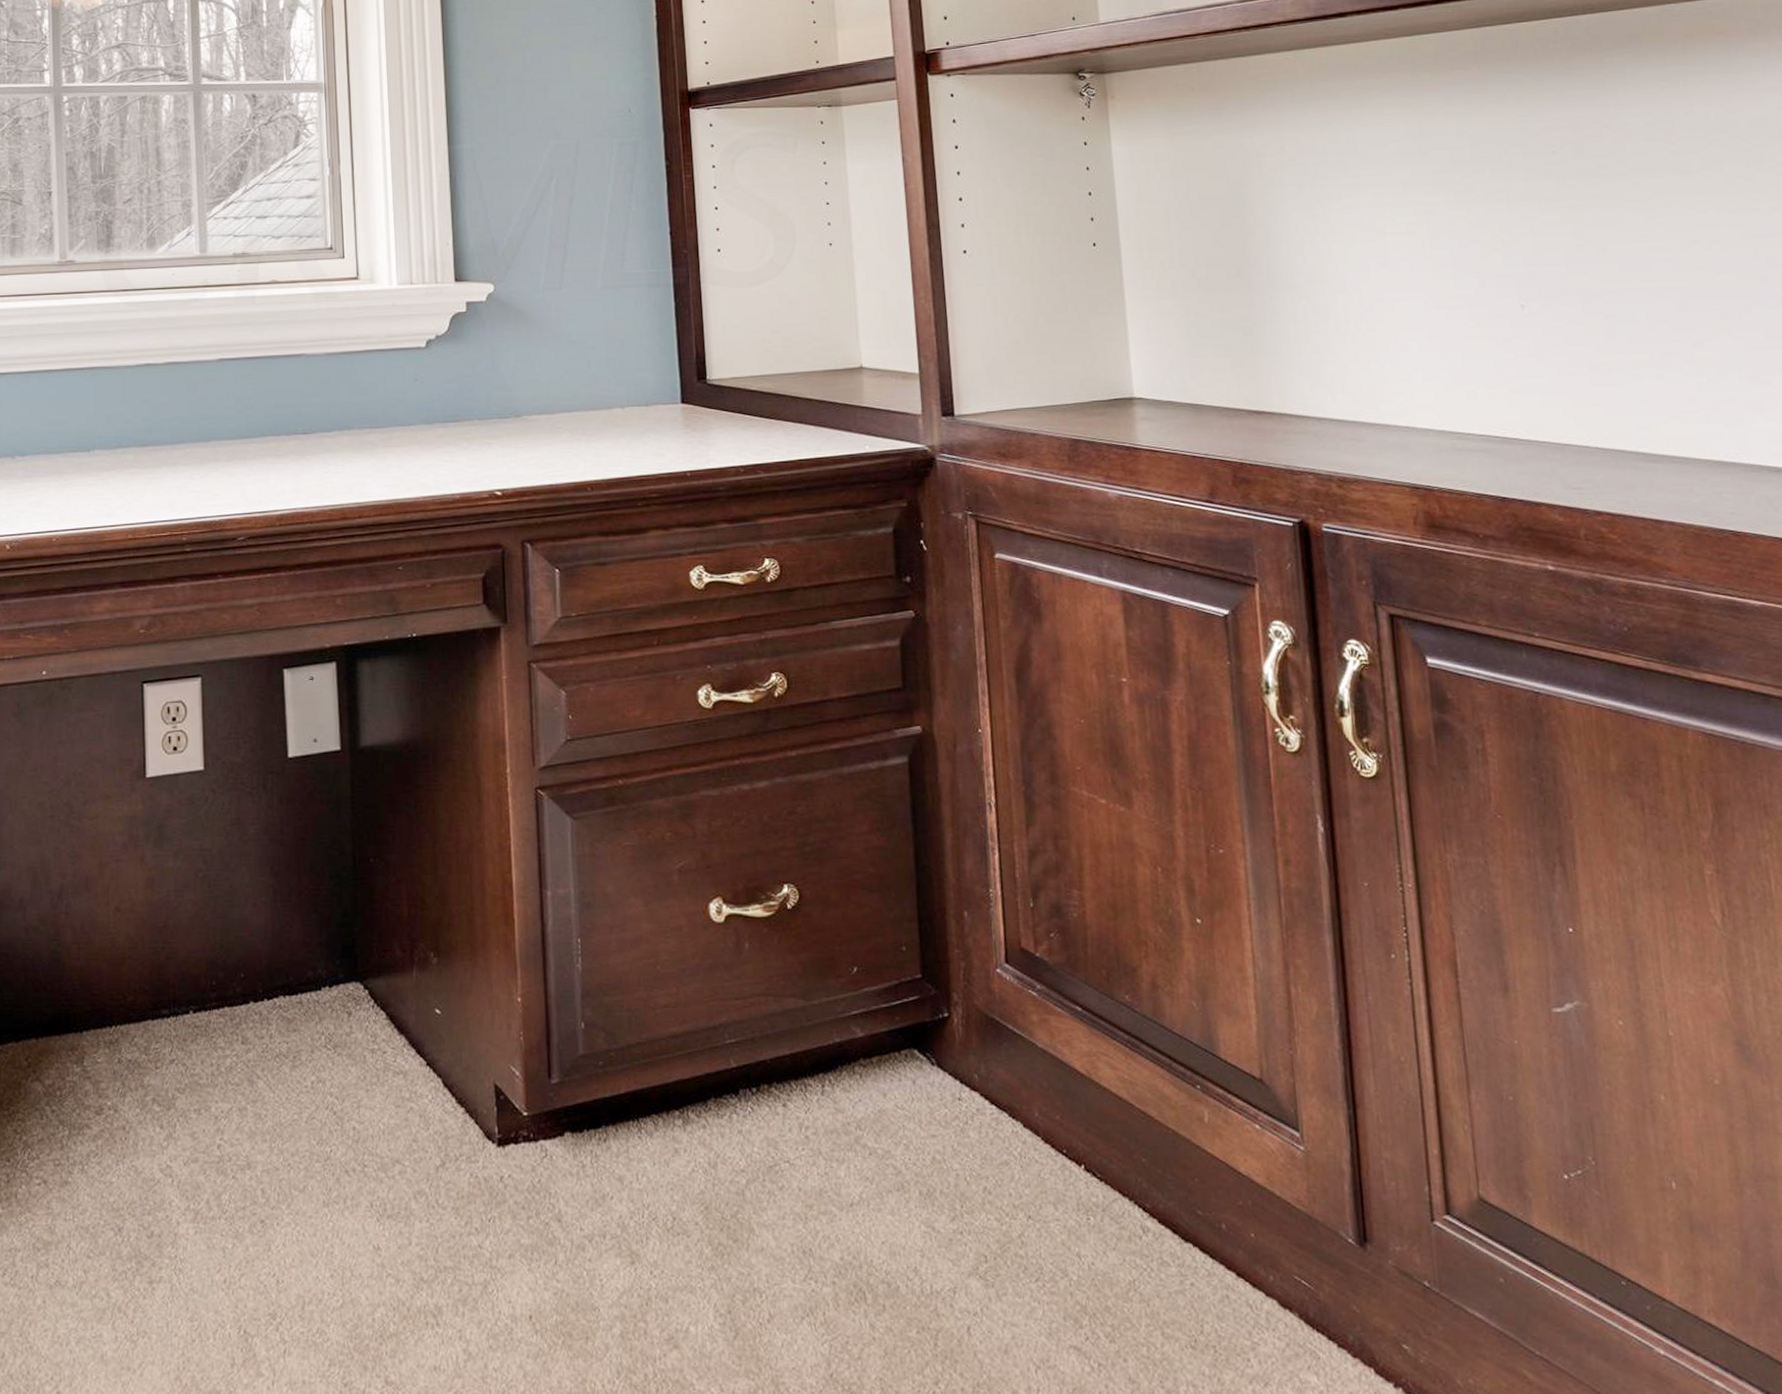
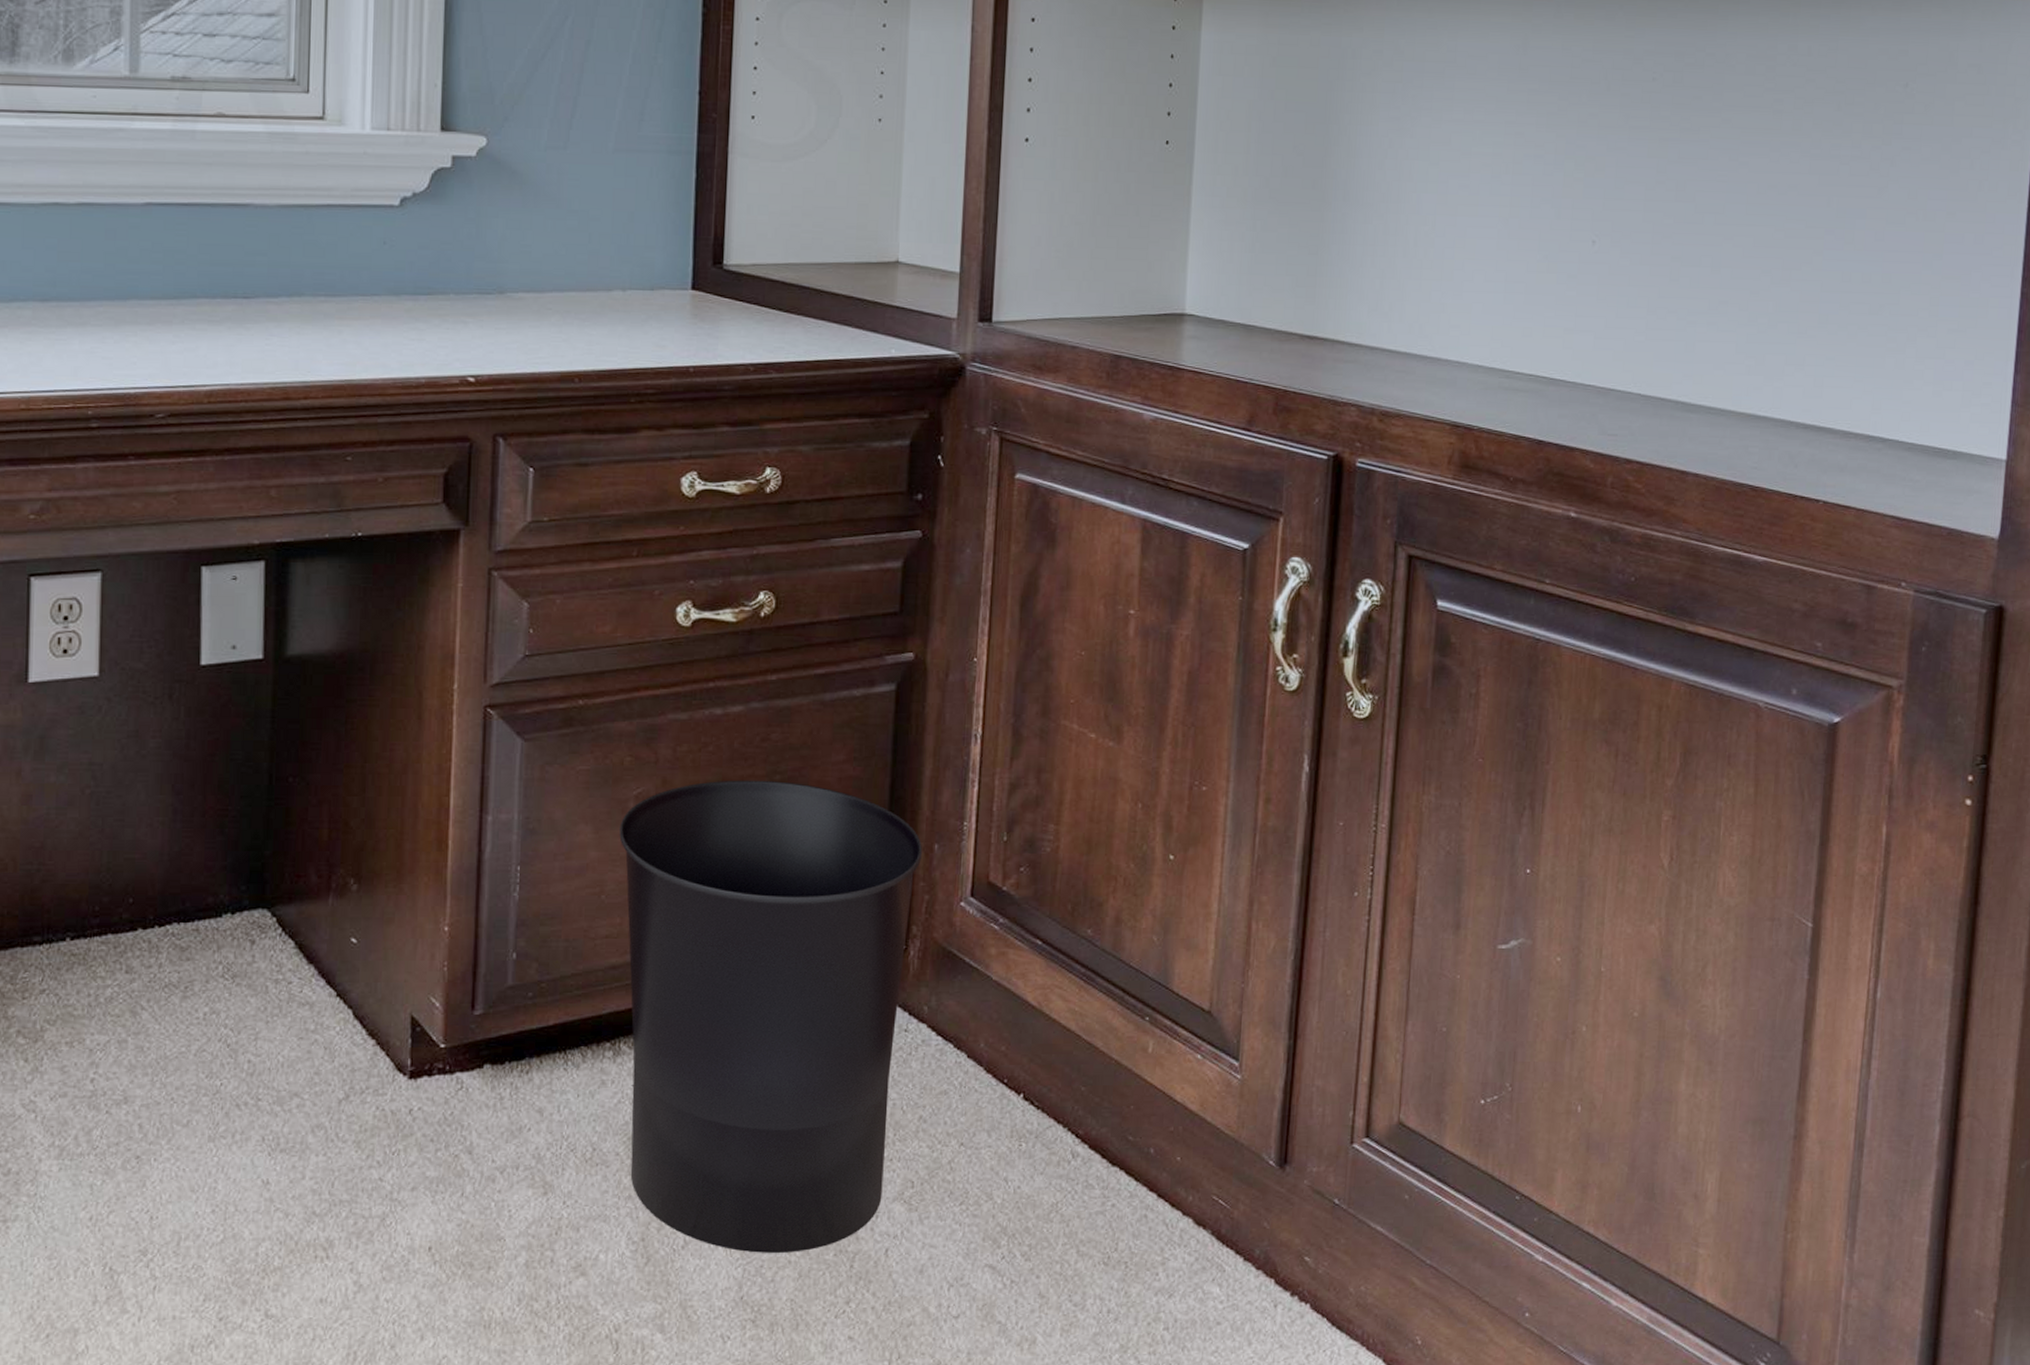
waste bin: none [667,851,958,1329] -> present [619,780,923,1253]

